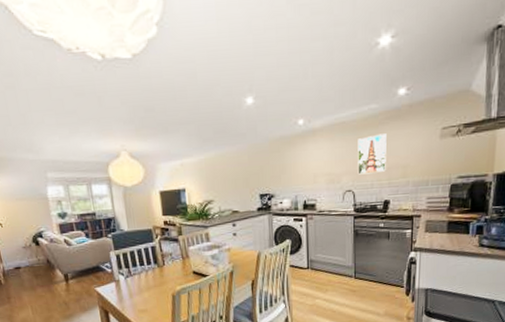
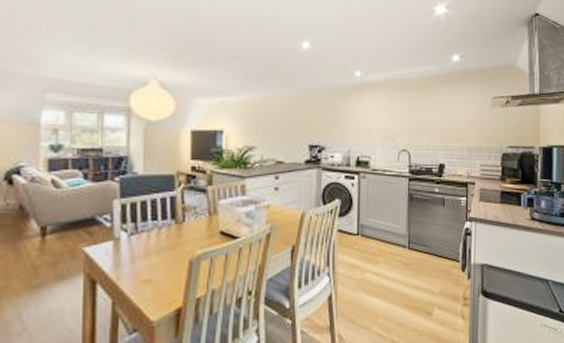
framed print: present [358,134,387,175] -> none [413,96,442,135]

